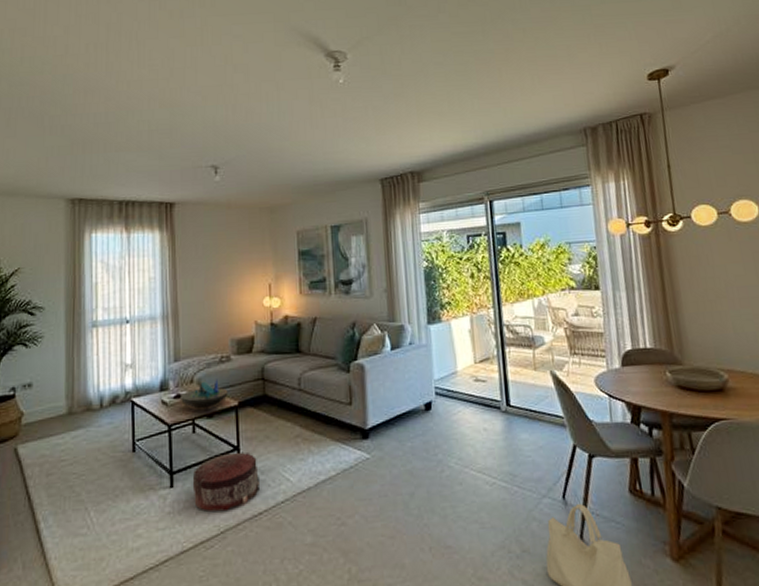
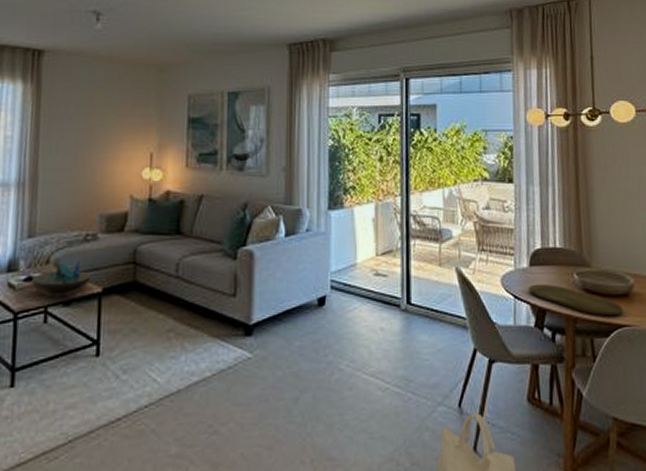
pouf: present [192,452,261,512] -> none [37,346,122,418]
placemat: none [622,382,720,412] -> present [528,284,624,317]

